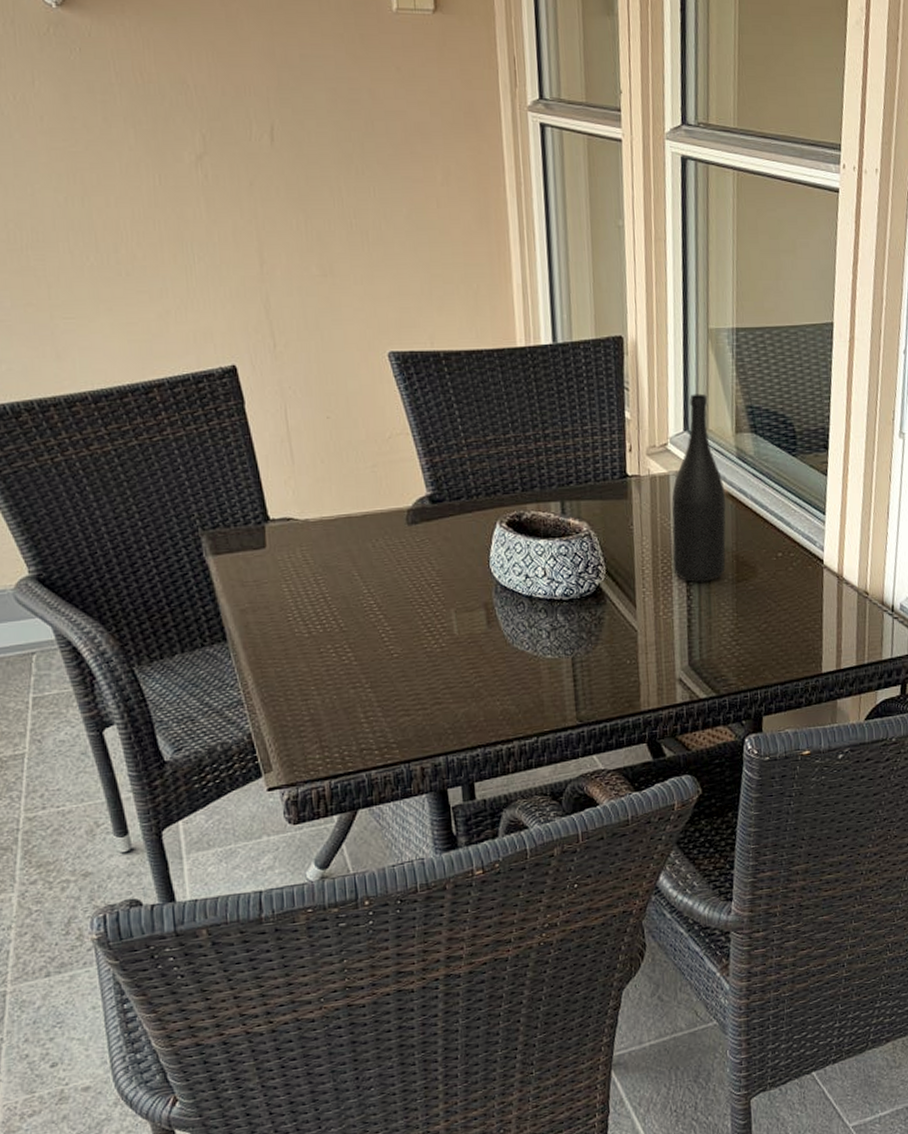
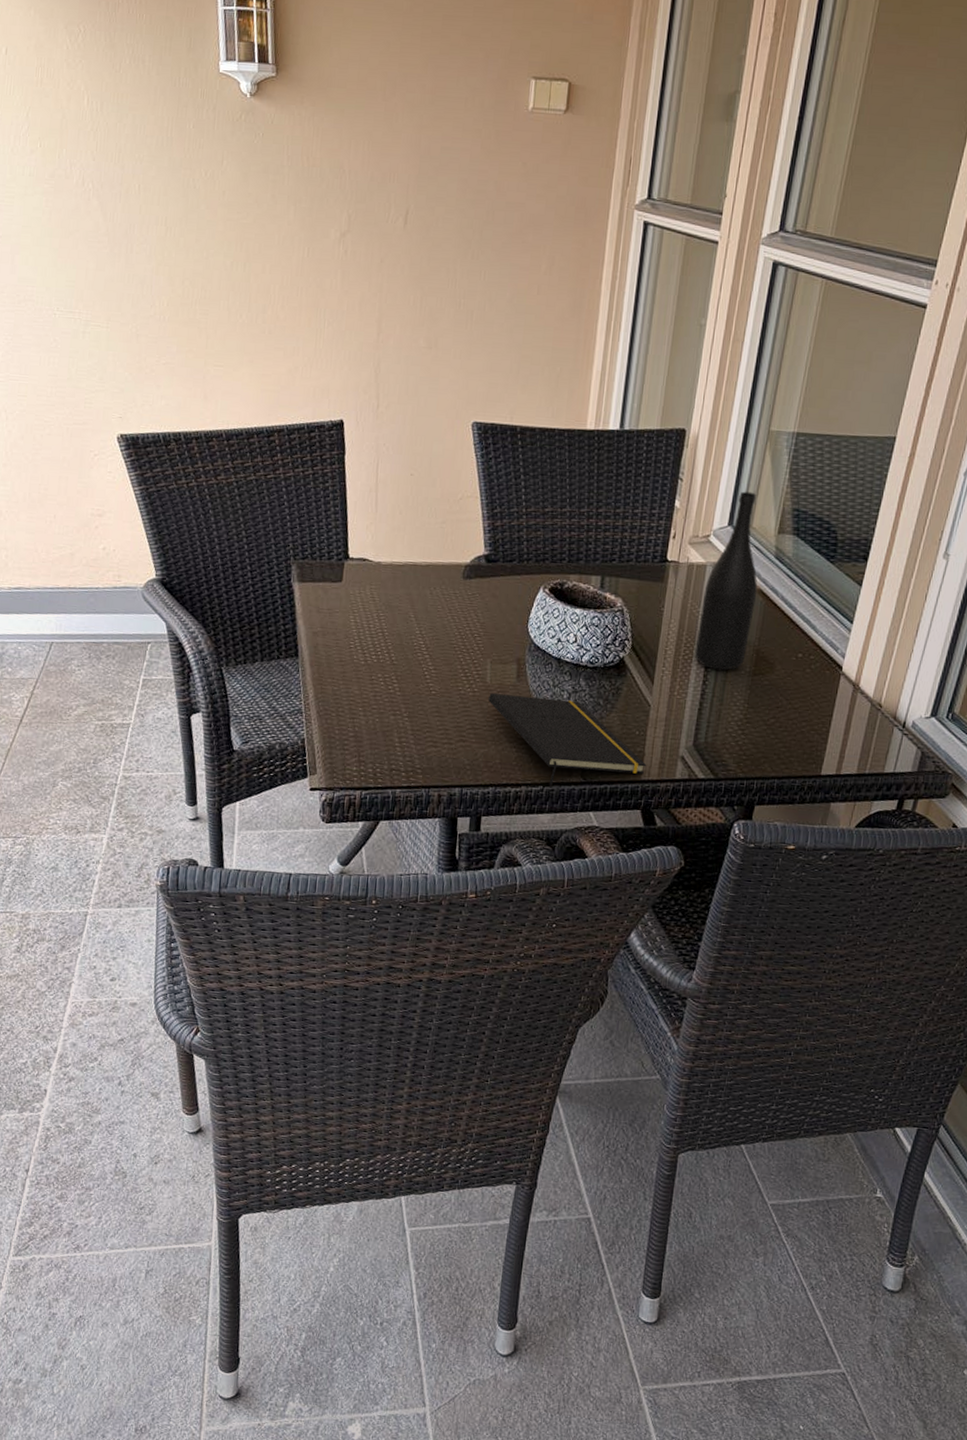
notepad: none [459,639,645,738] -> present [488,693,647,788]

